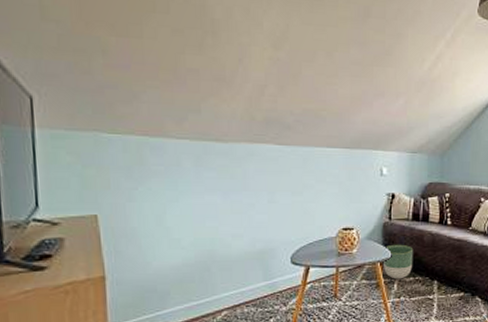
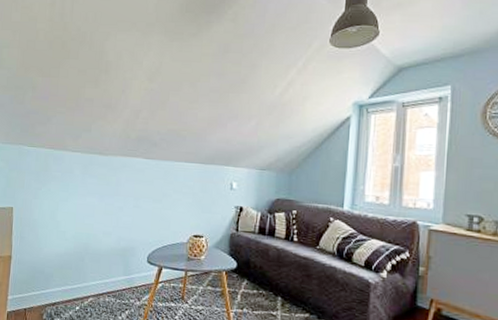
planter: present [384,244,414,279] -> none [229,255,258,291]

